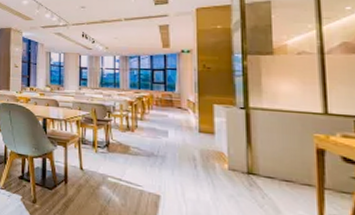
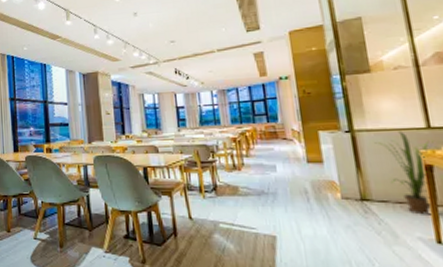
house plant: none [269,113,331,197] -> present [375,130,435,215]

